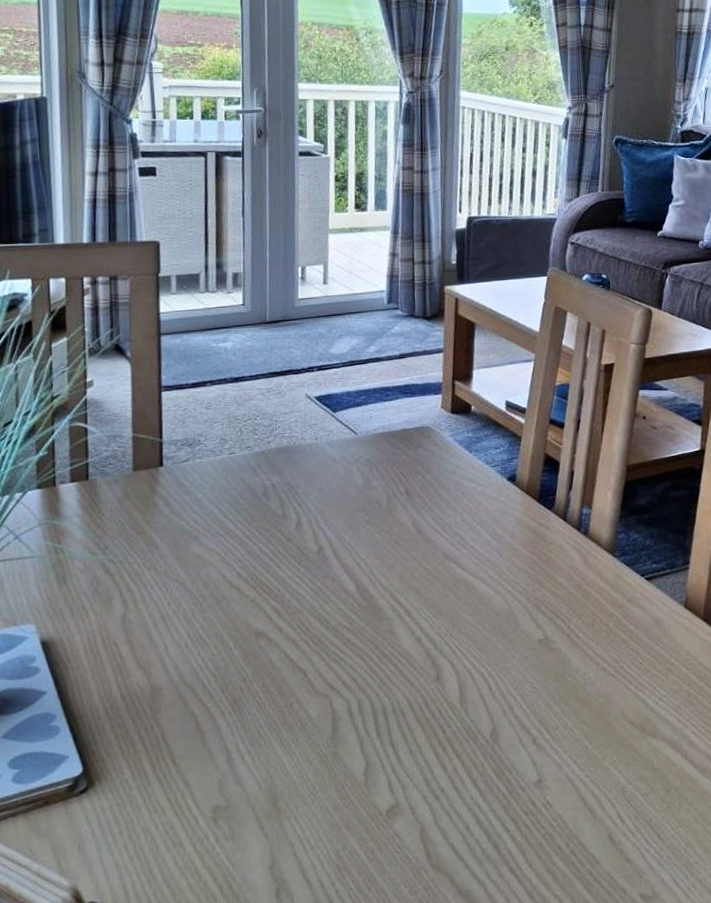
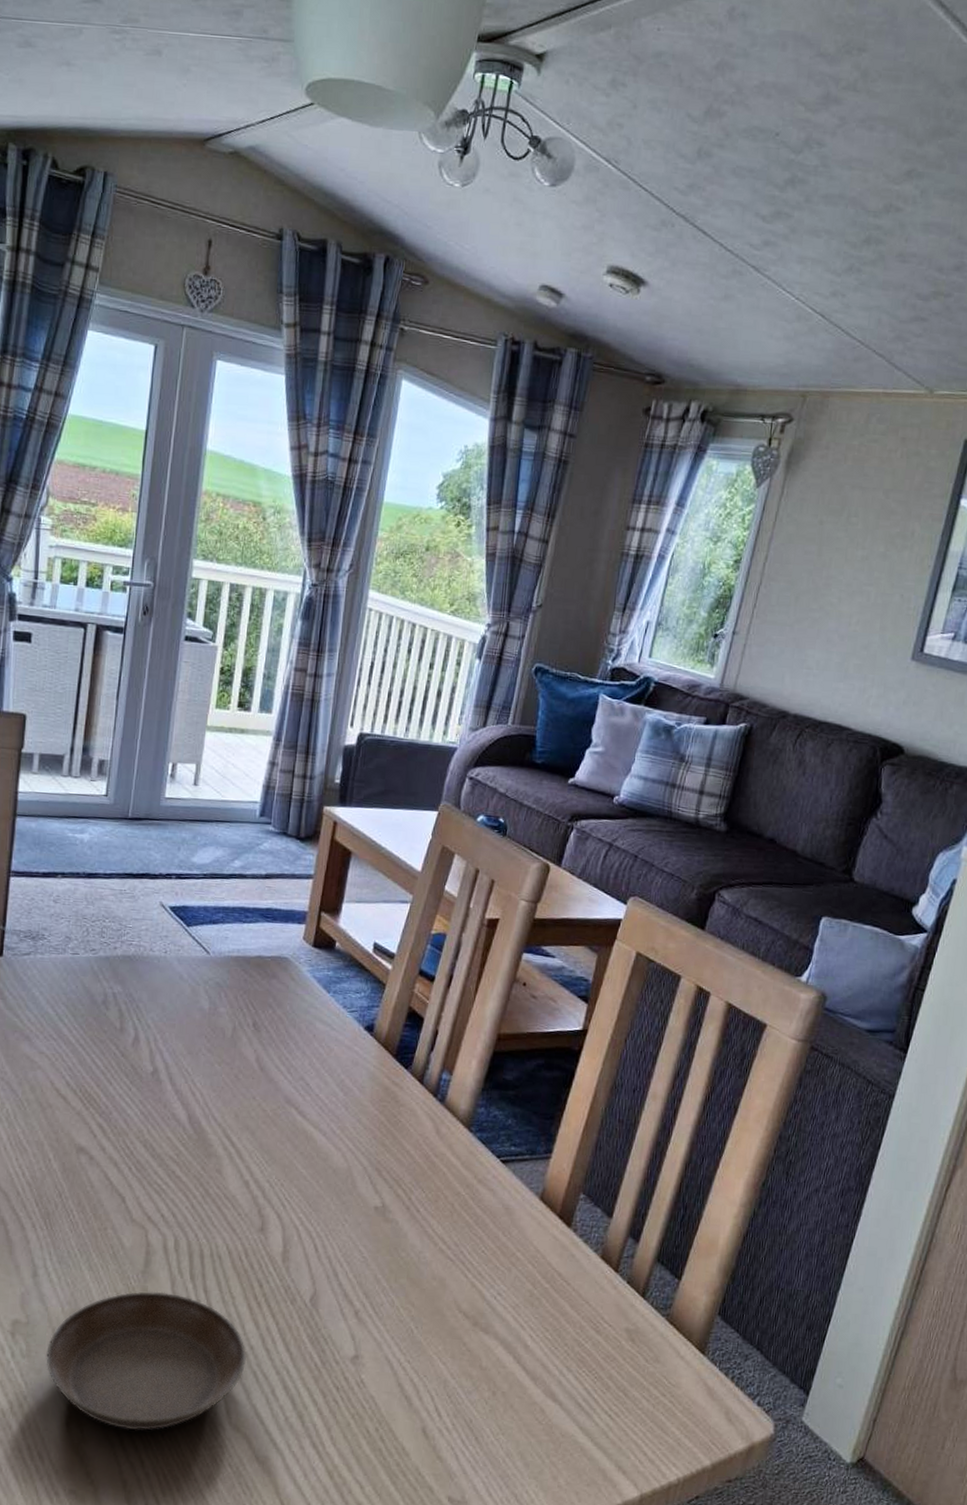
saucer: none [249,753,439,891] -> present [46,1291,247,1431]

